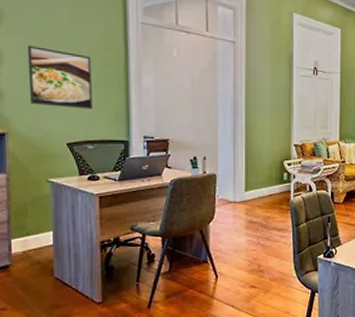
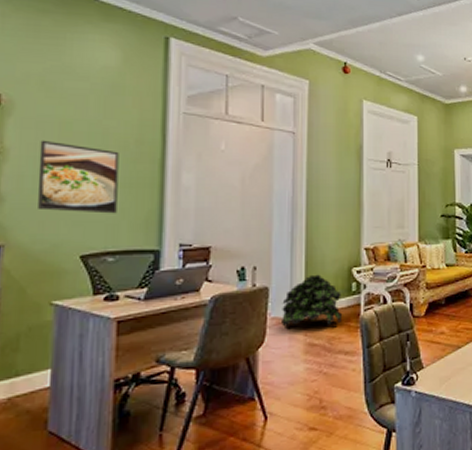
potted plant: none [227,165,276,208] -> present [282,274,343,329]

